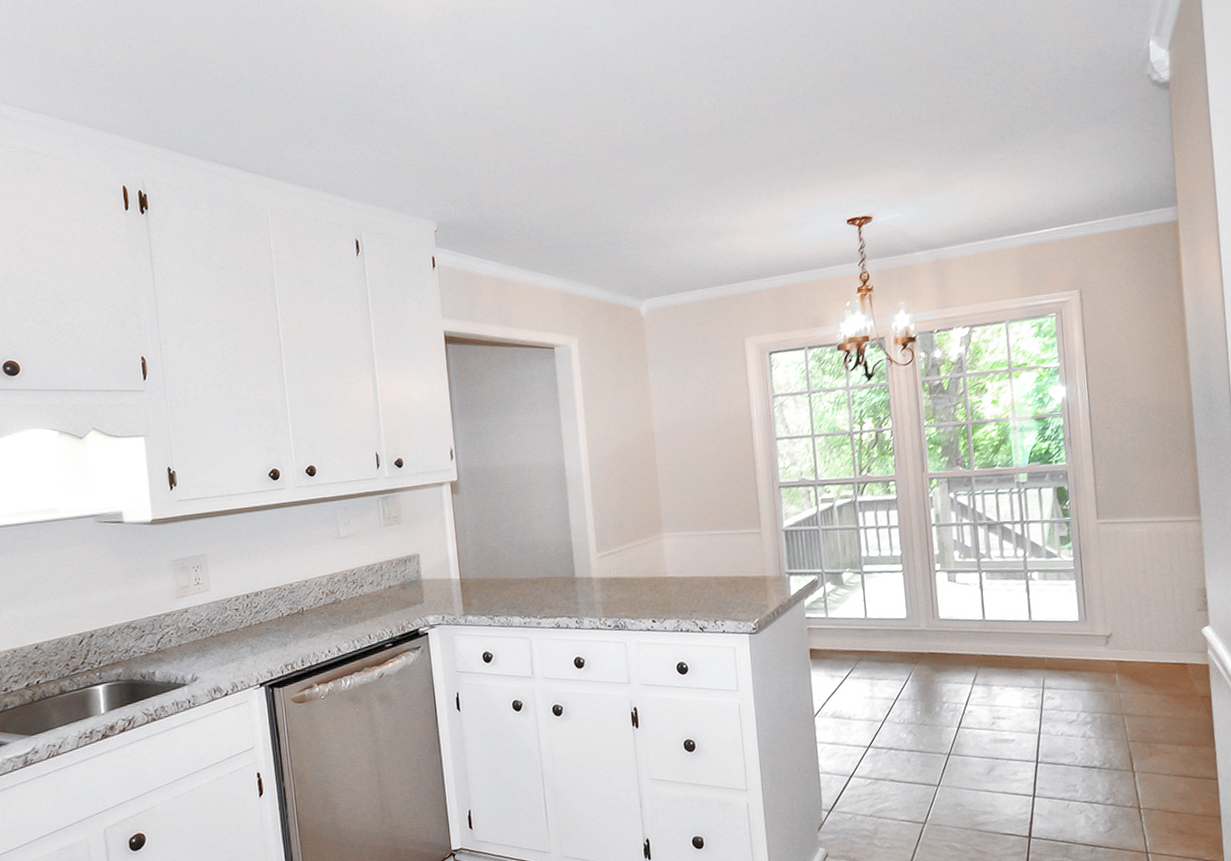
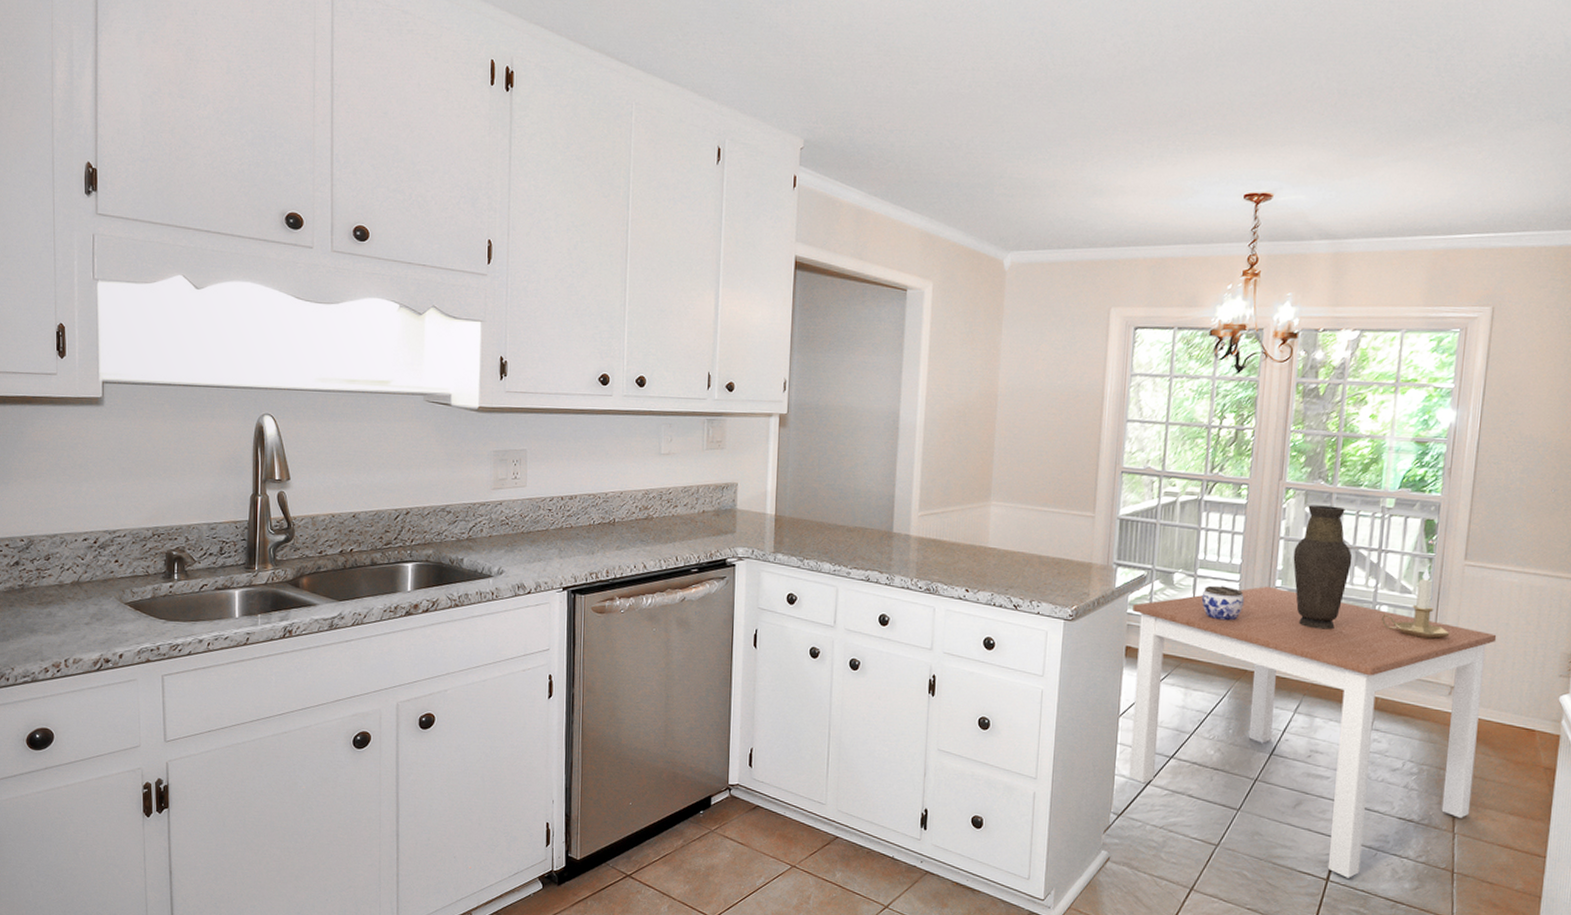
dining table: none [810,571,1144,832] -> present [1129,586,1497,878]
jar: none [870,577,911,611] -> present [1201,585,1245,621]
vase: none [946,488,1000,604] -> present [1293,505,1353,630]
candlestick: none [1034,532,1097,597] -> present [1381,568,1450,640]

